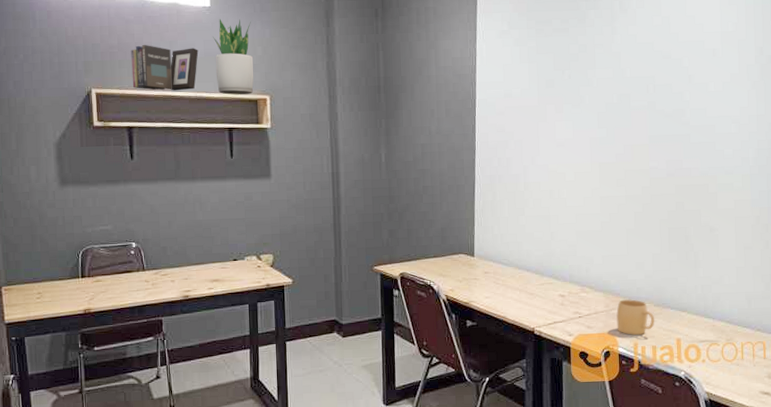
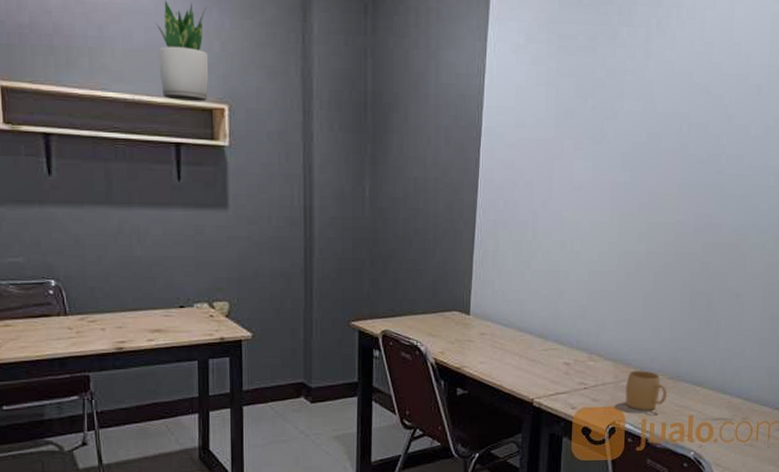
books: present [131,44,173,91] -> none [47,26,104,89]
picture frame: present [170,48,199,91] -> none [99,35,137,91]

